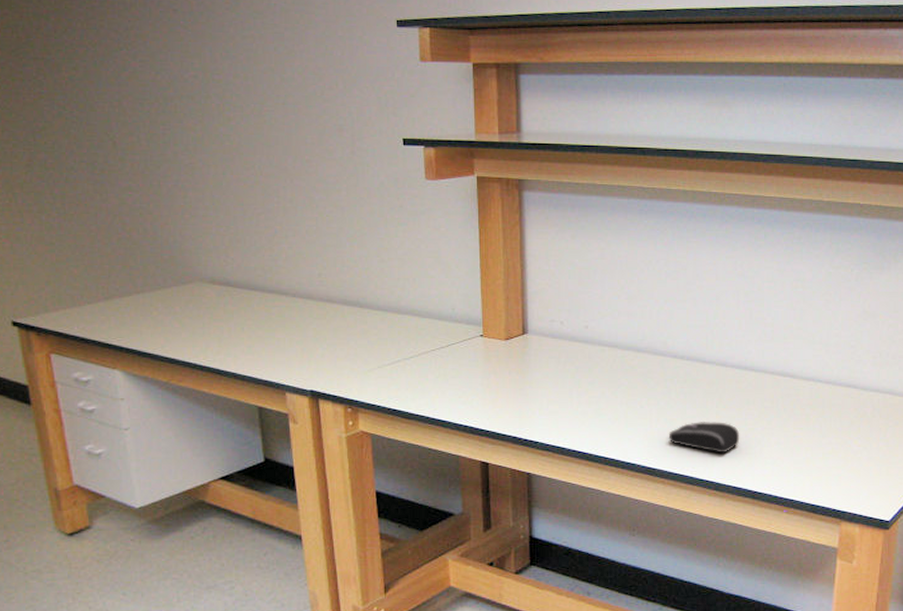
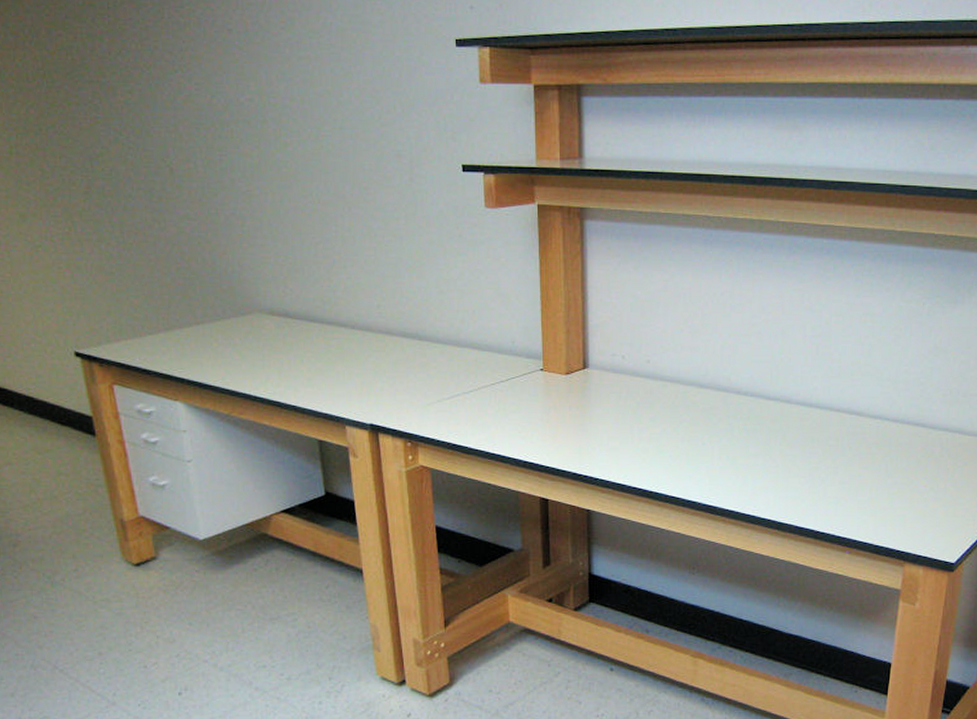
computer mouse: present [668,422,740,454] -> none [730,460,804,492]

